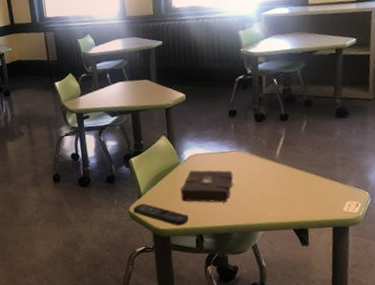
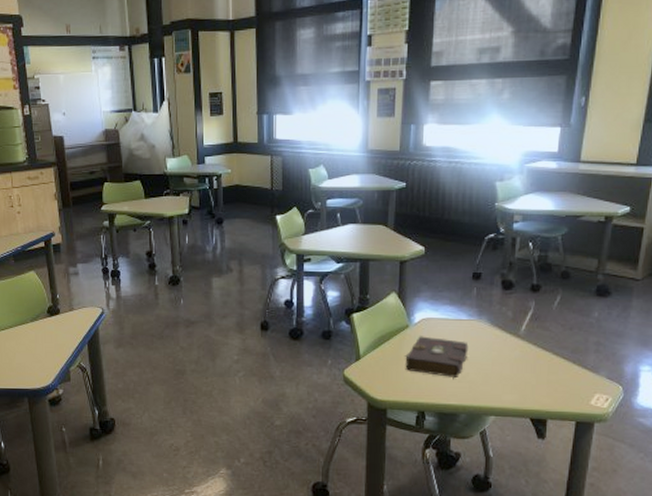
remote control: present [133,203,189,226] -> none [348,367,411,398]

